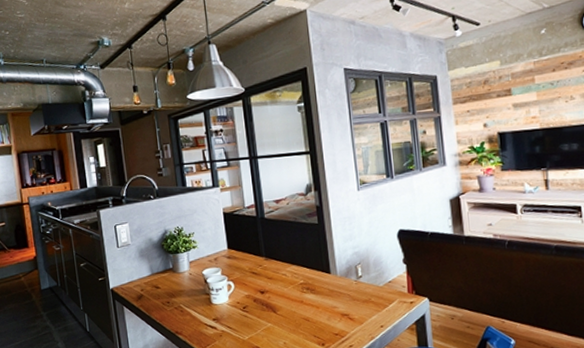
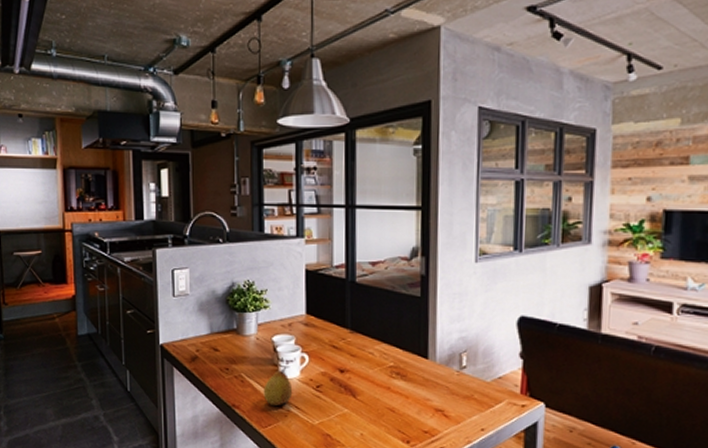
fruit: none [200,295,225,329] -> present [263,367,293,407]

